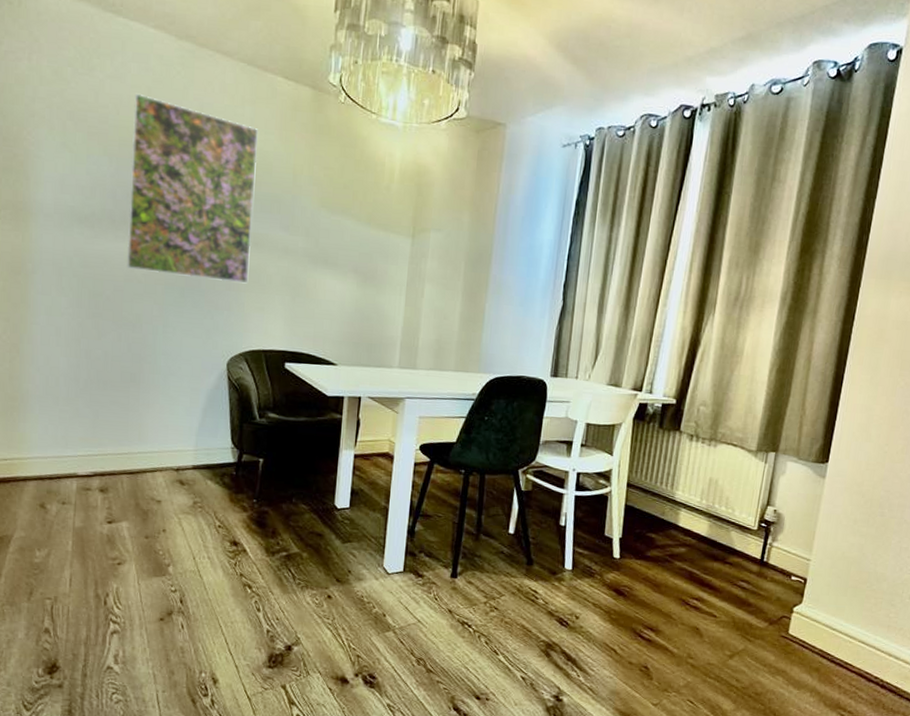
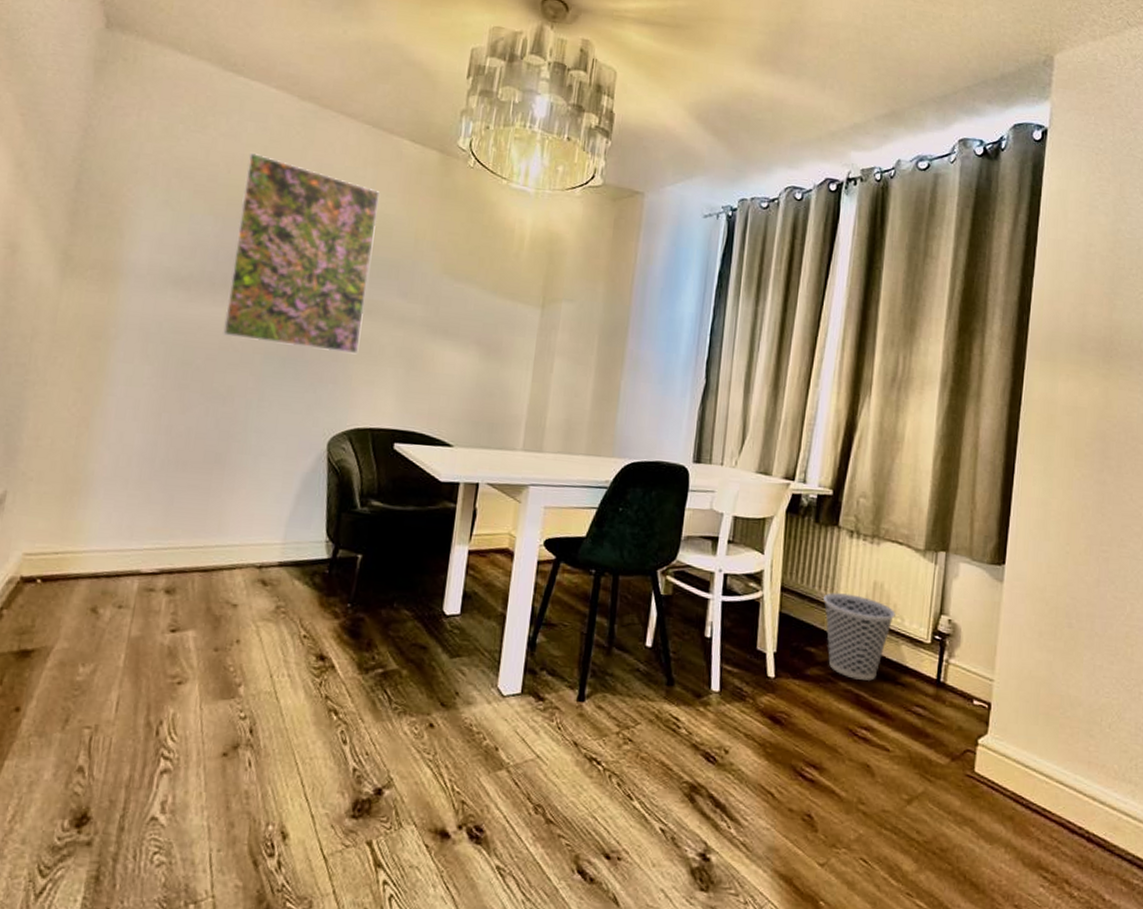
wastebasket: none [664,488,728,561] -> present [824,592,896,681]

